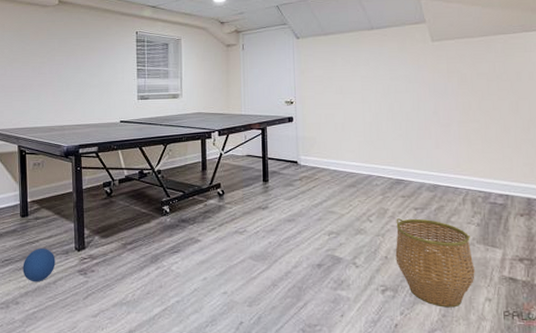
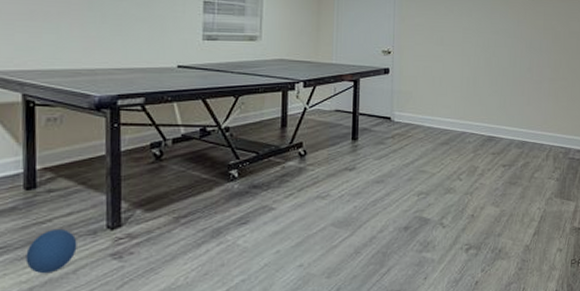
basket: present [395,218,475,308] -> none [481,176,551,261]

